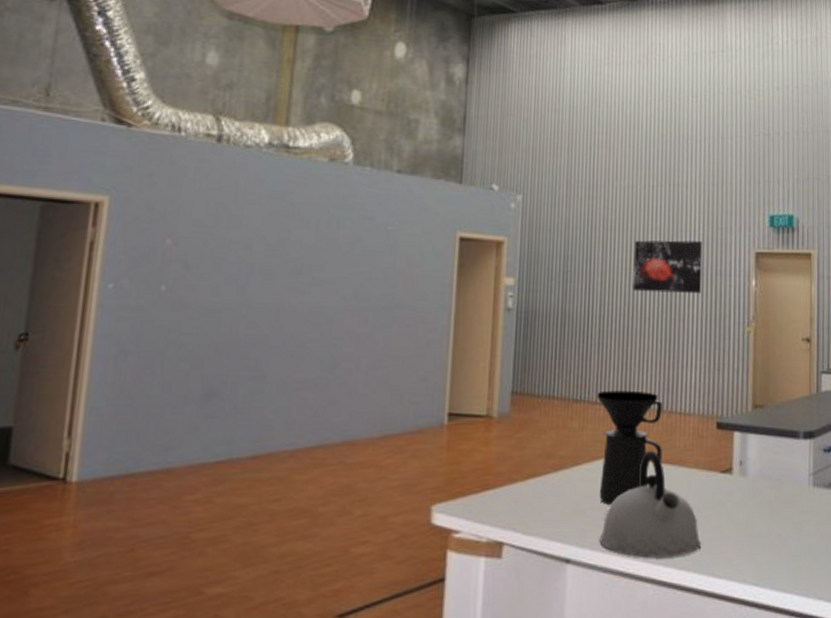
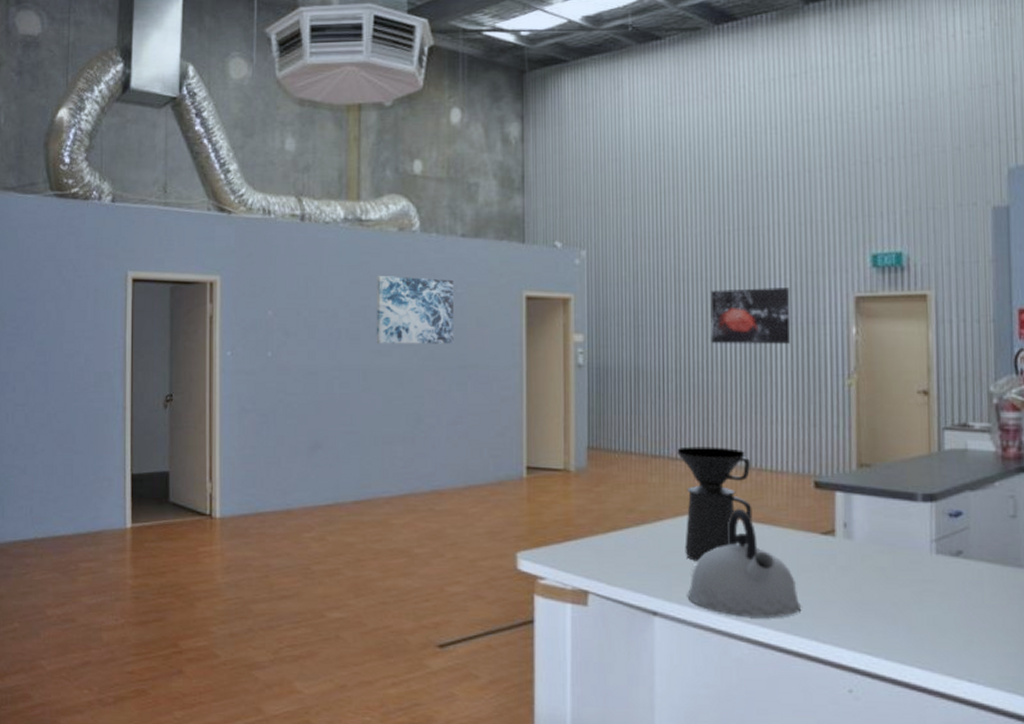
wall art: none [293,208,385,283] -> present [376,276,454,344]

